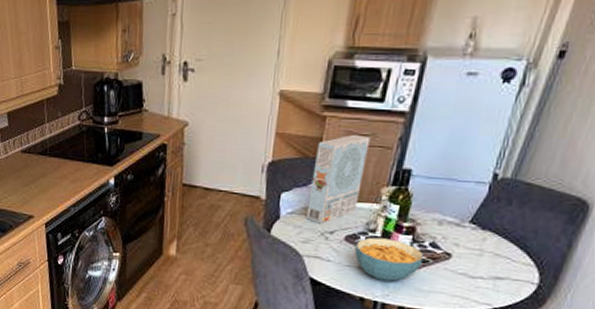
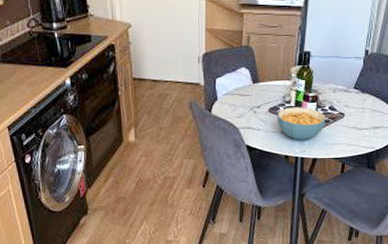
cereal box: present [306,134,371,224] -> none [238,26,279,101]

